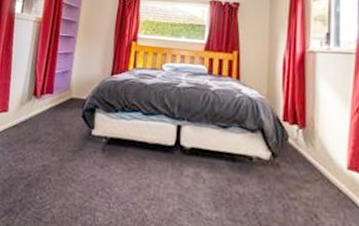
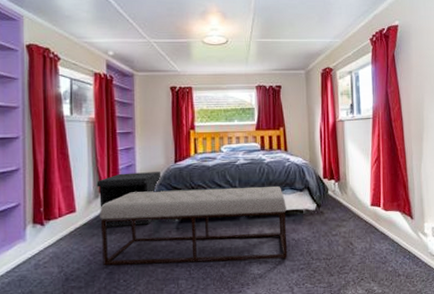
bench: none [22,100,232,217] -> present [100,186,288,266]
nightstand: none [30,78,95,139] -> present [96,172,162,227]

